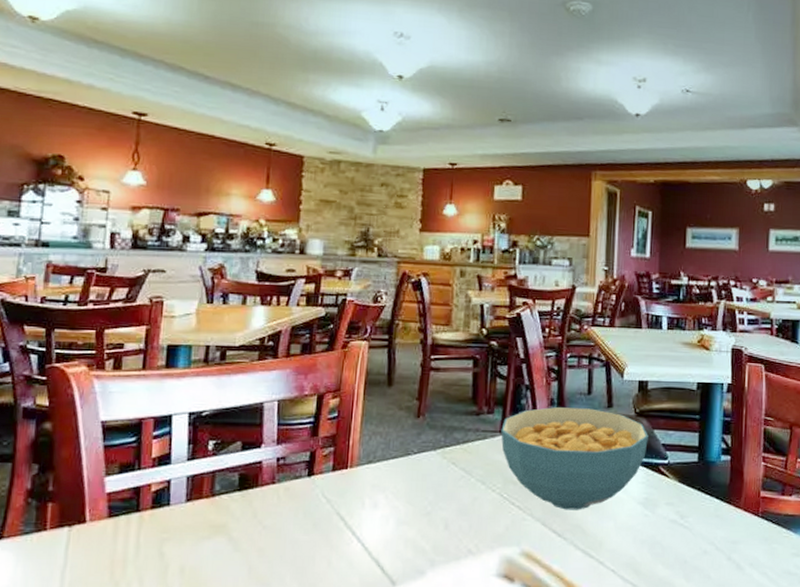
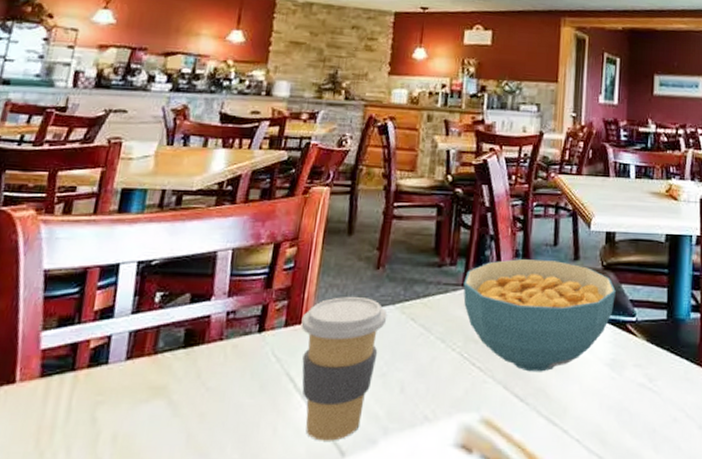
coffee cup: none [348,443,429,572] -> present [301,297,388,441]

